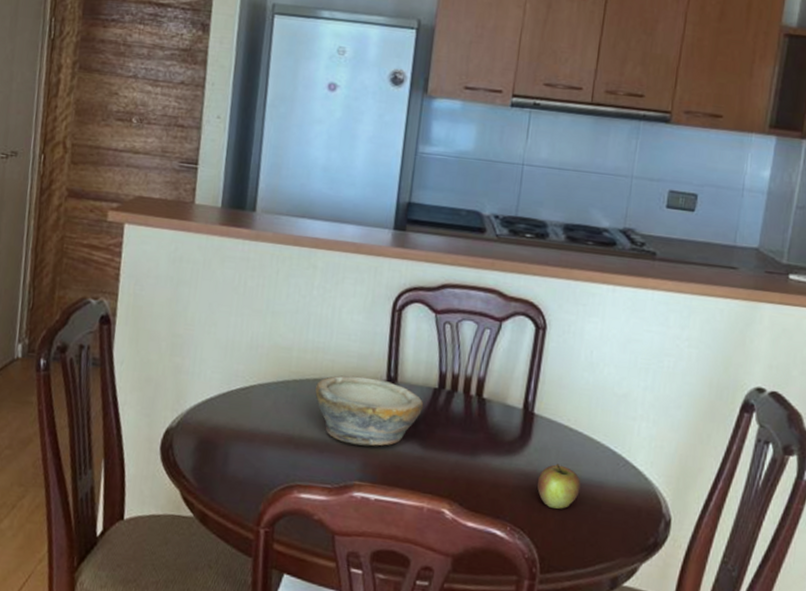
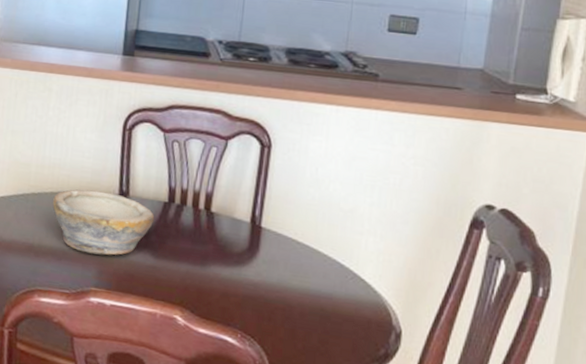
apple: present [537,463,581,509] -> none [266,275,309,319]

